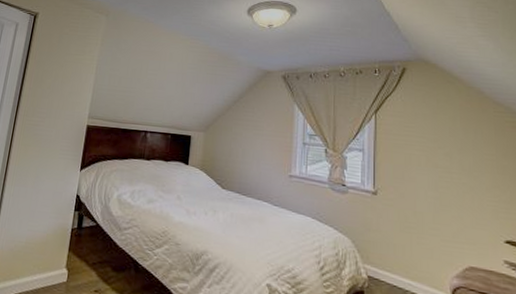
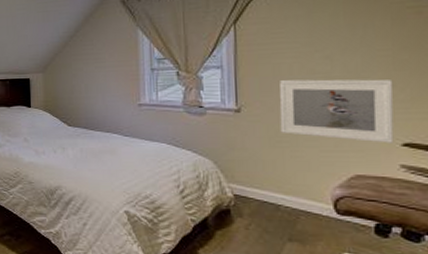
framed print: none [409,170,499,240] -> present [279,79,394,143]

